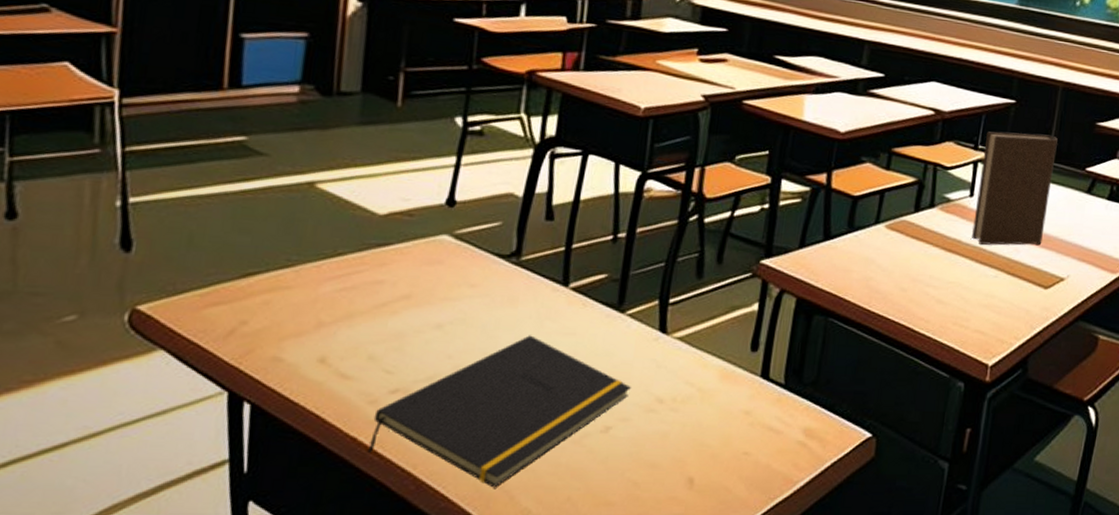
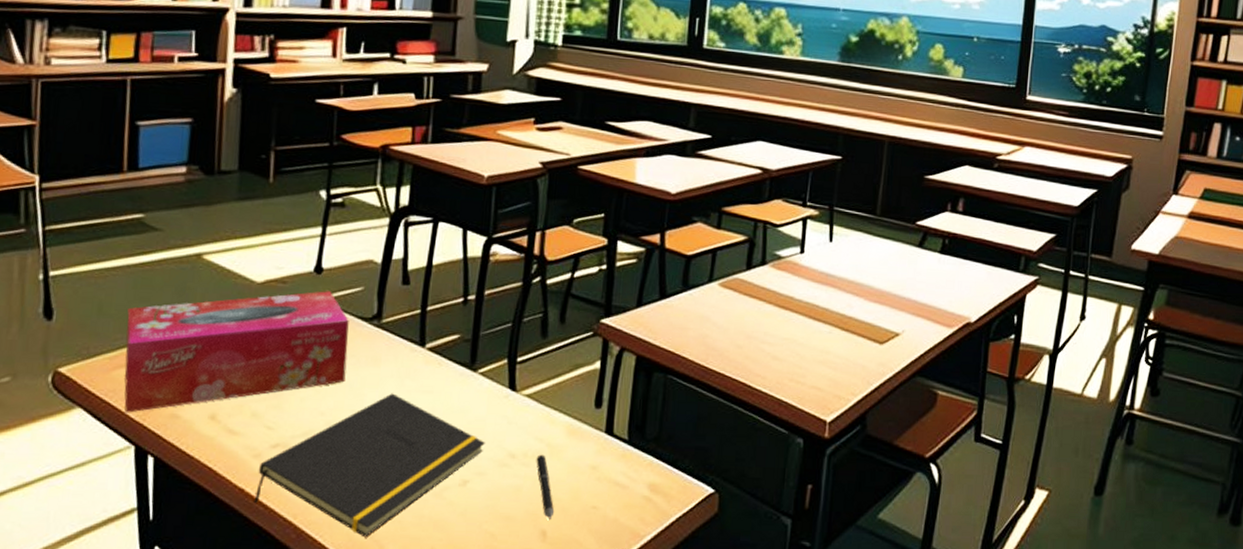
tissue box: none [216,225,484,356] -> present [124,291,349,413]
pen: none [685,399,704,466] -> present [536,454,555,519]
book: present [972,131,1058,245] -> none [804,188,886,301]

